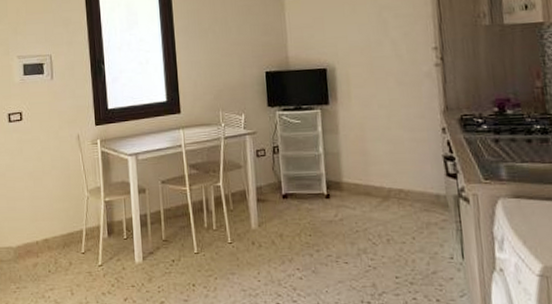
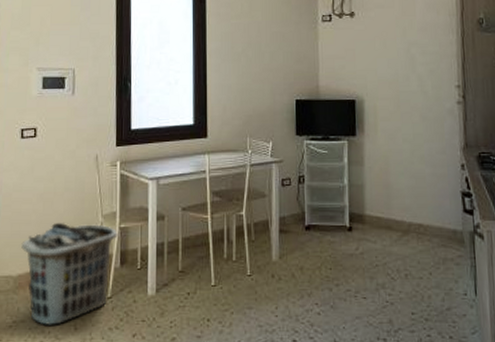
clothes hamper: none [18,198,104,291] -> present [21,223,118,325]

